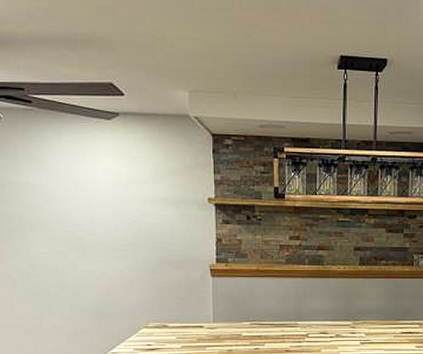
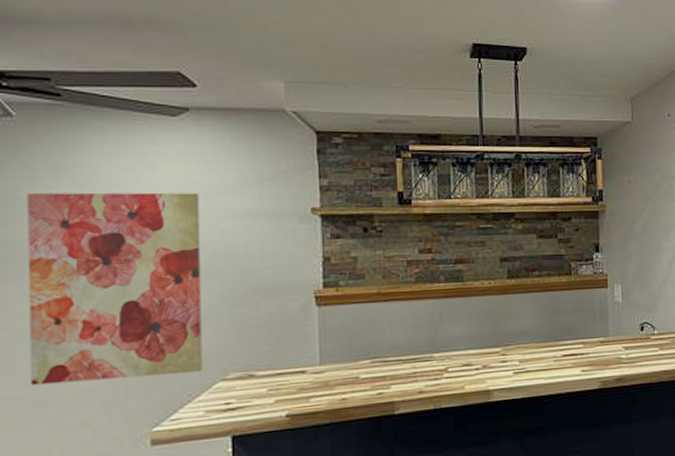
wall art: none [13,178,132,319] -> present [27,192,203,386]

